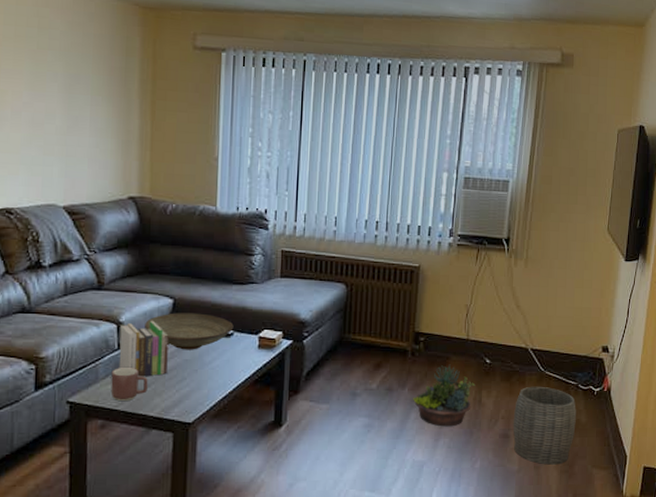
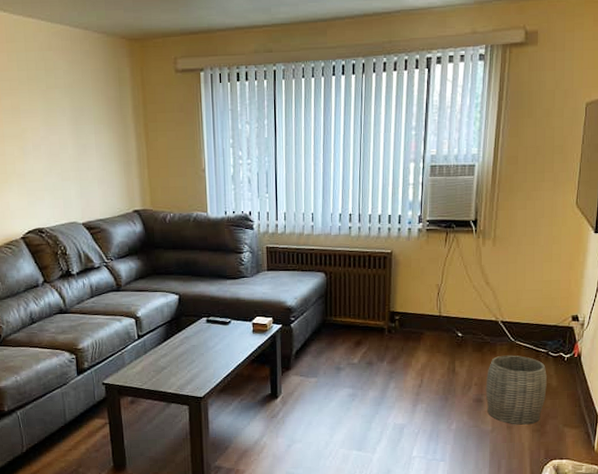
mug: present [110,366,148,400] -> none [135,353,165,381]
books: present [118,320,169,377] -> none [138,314,179,361]
decorative bowl: present [145,313,234,350] -> none [157,306,231,338]
succulent planter: present [412,364,475,427] -> none [391,339,449,394]

